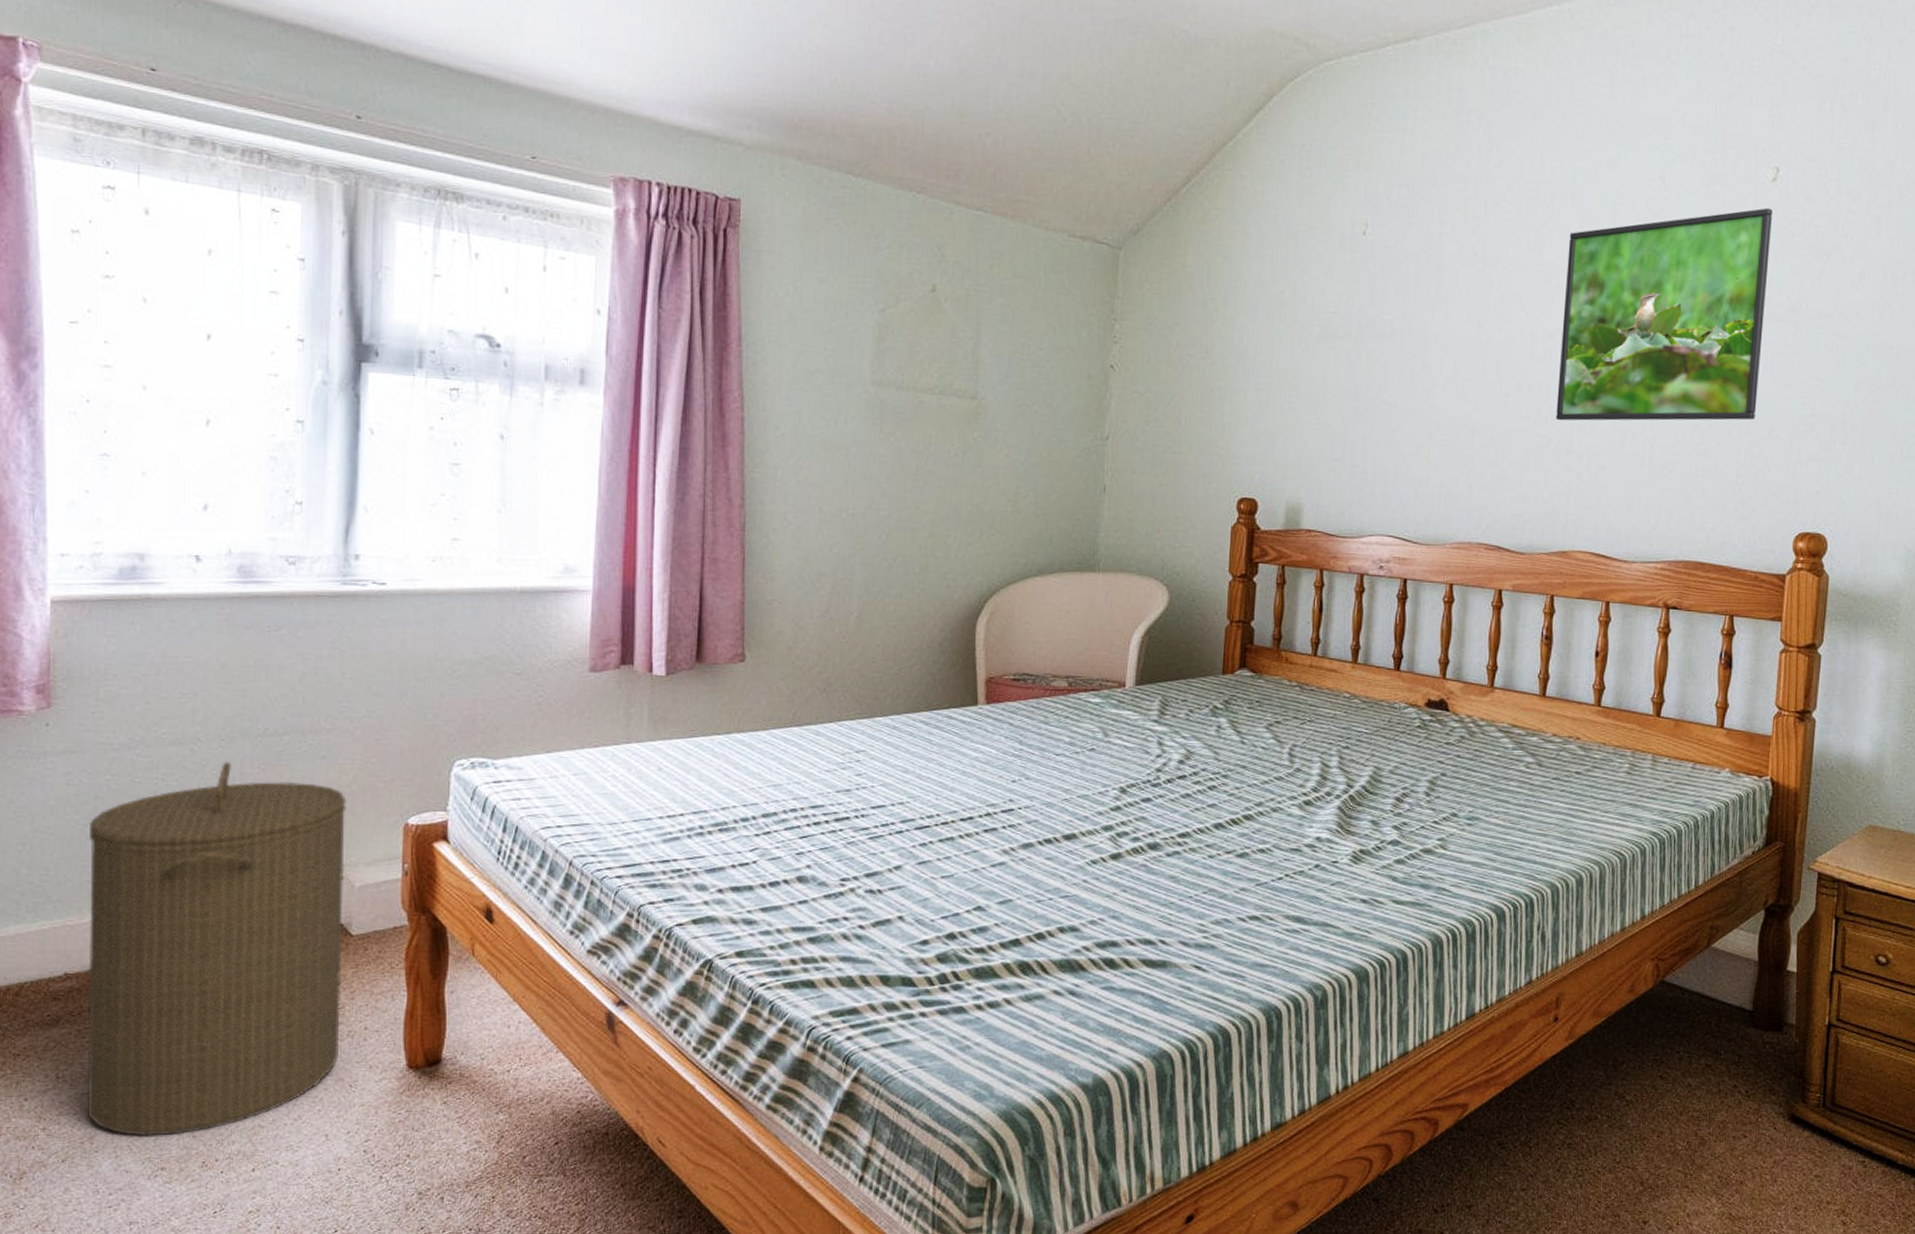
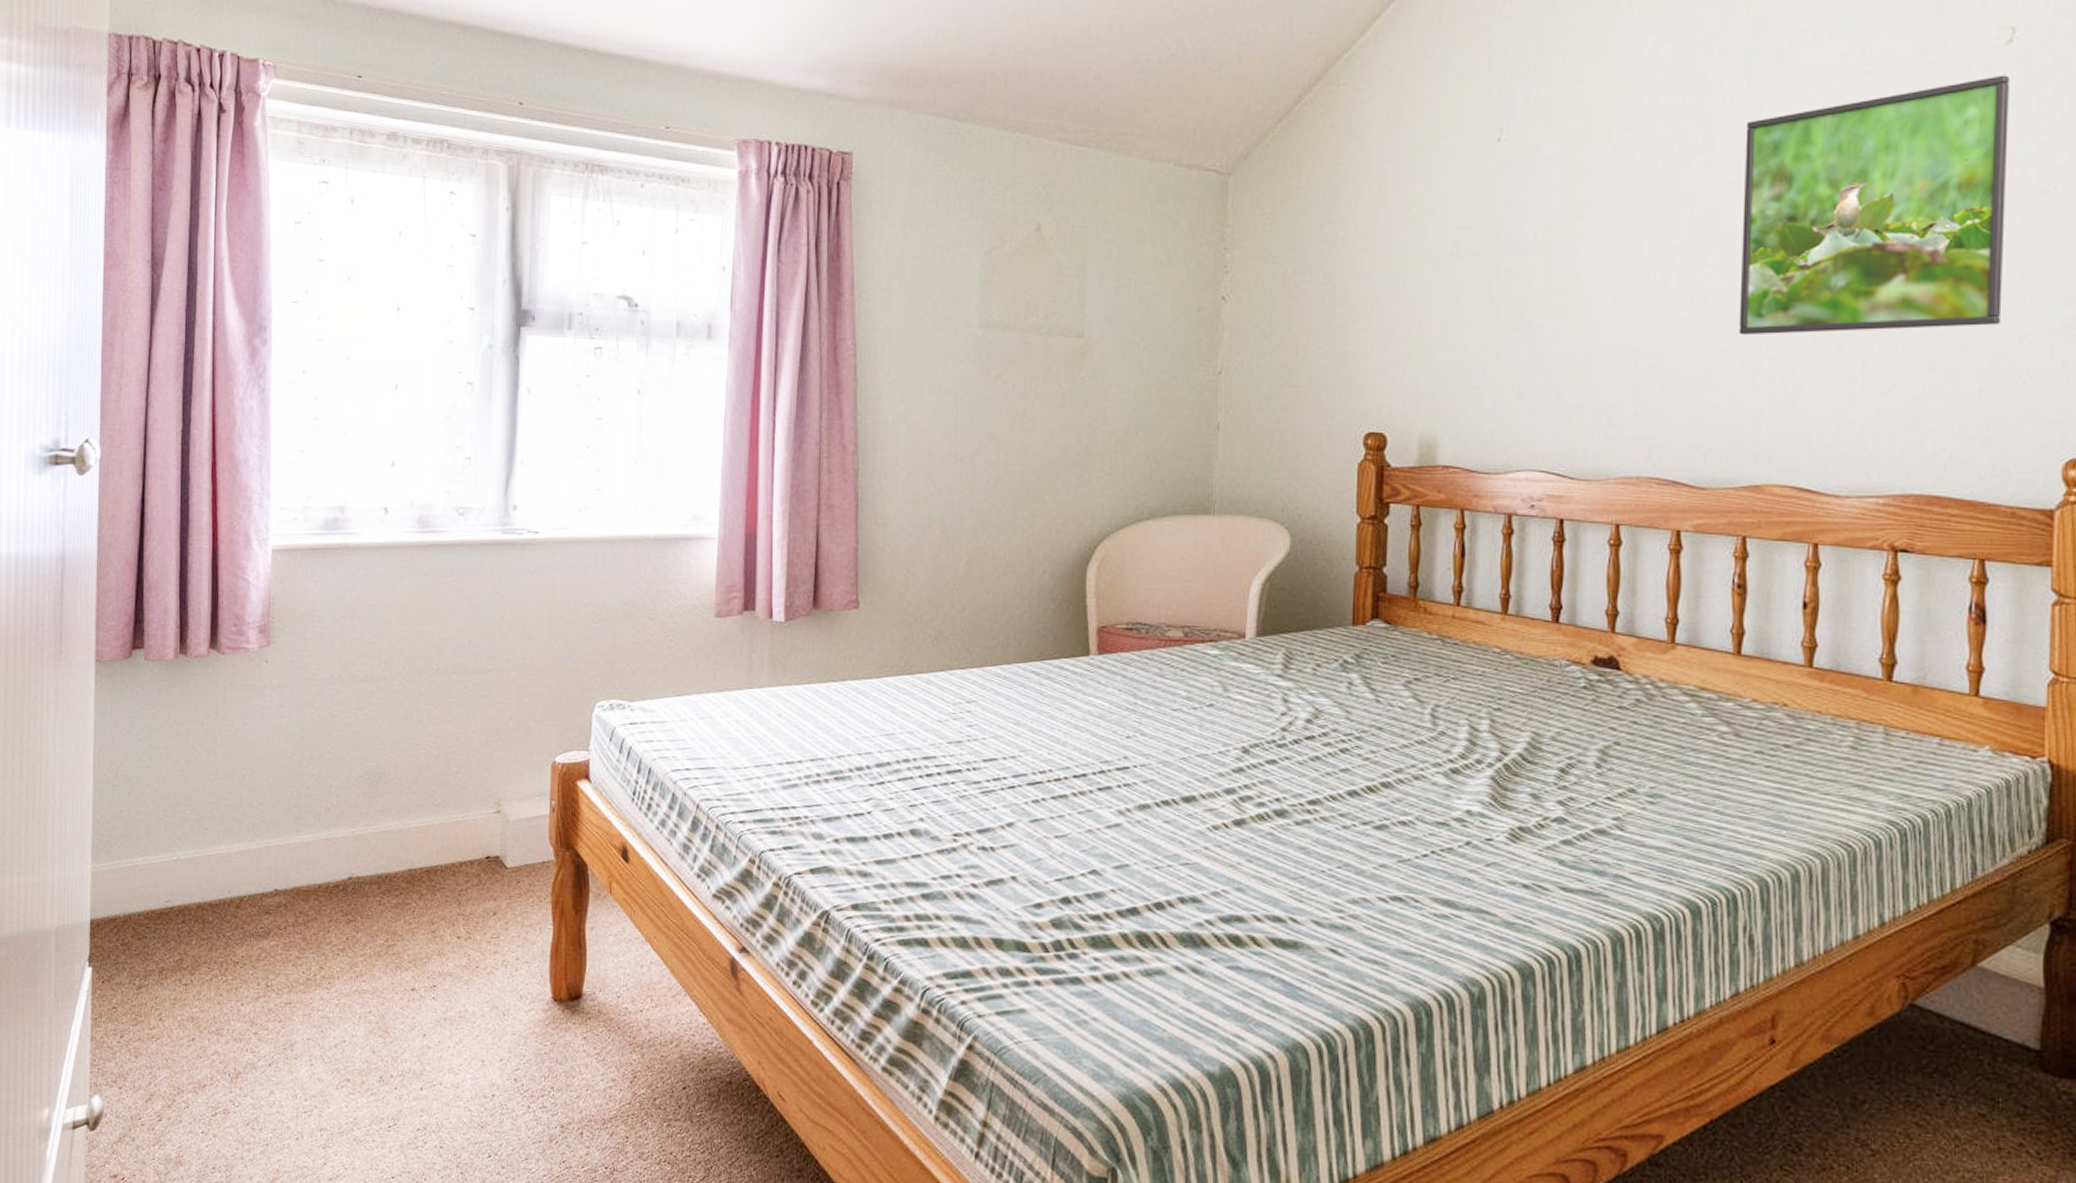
laundry hamper: present [87,761,347,1137] -> none [289,697,504,1049]

